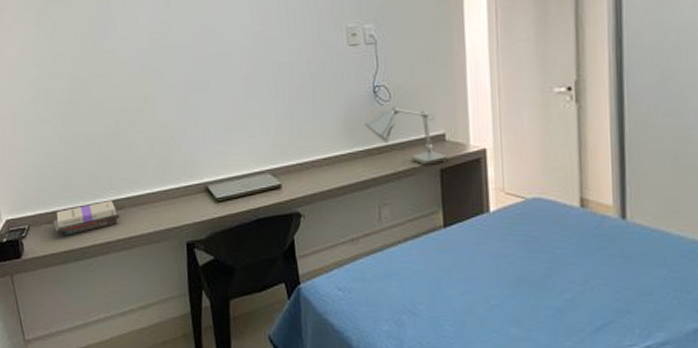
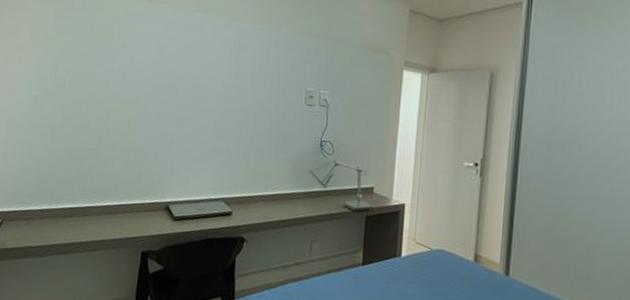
books: present [54,201,120,237] -> none [26,206,87,234]

